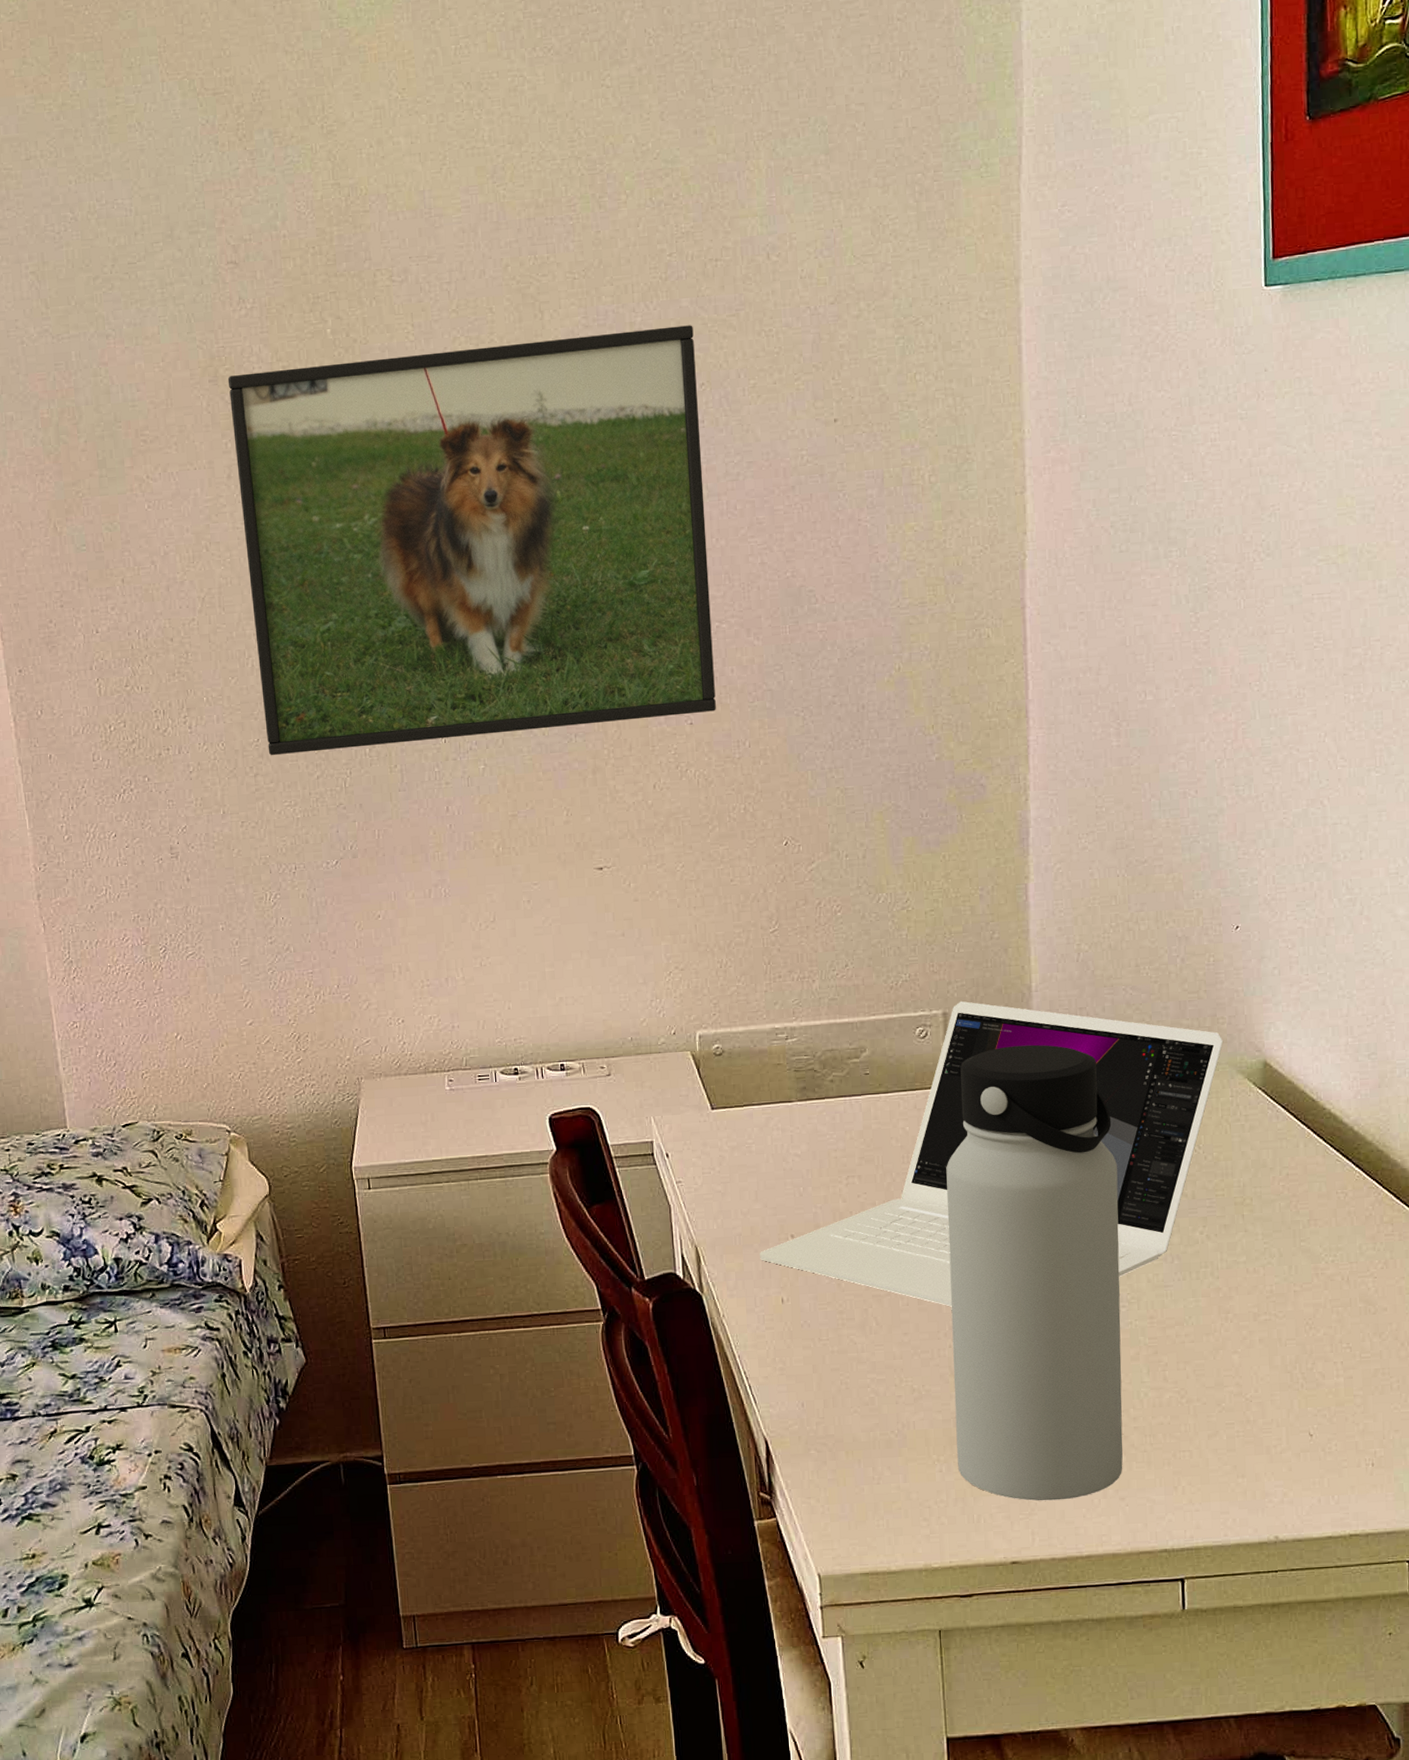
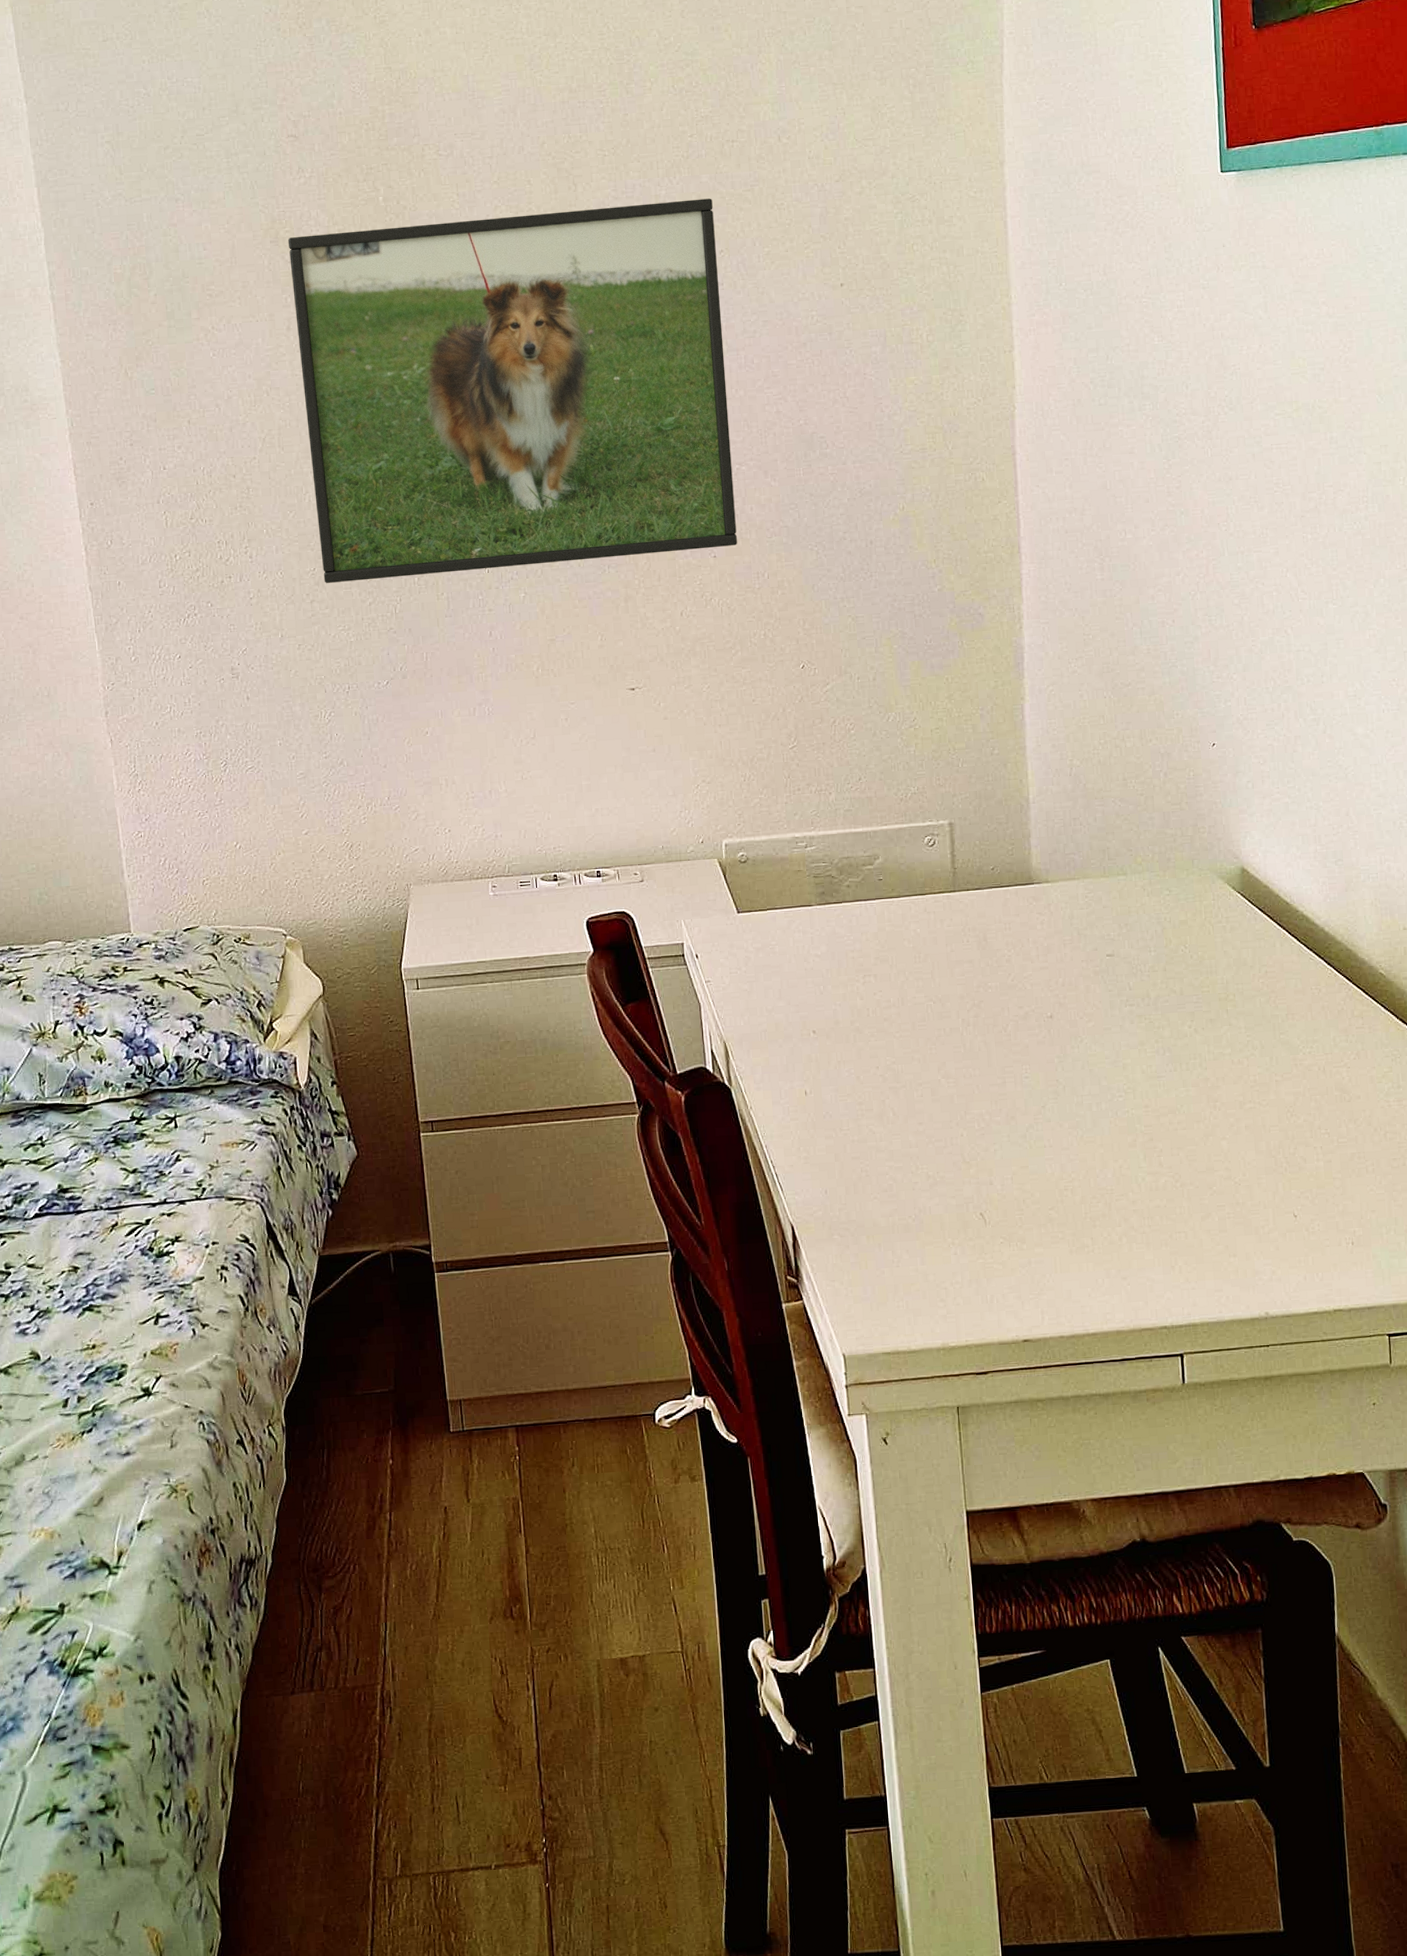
laptop: present [760,1001,1224,1307] -> none [784,812,1205,1098]
water bottle: present [946,1044,1123,1501] -> none [955,852,1124,1282]

